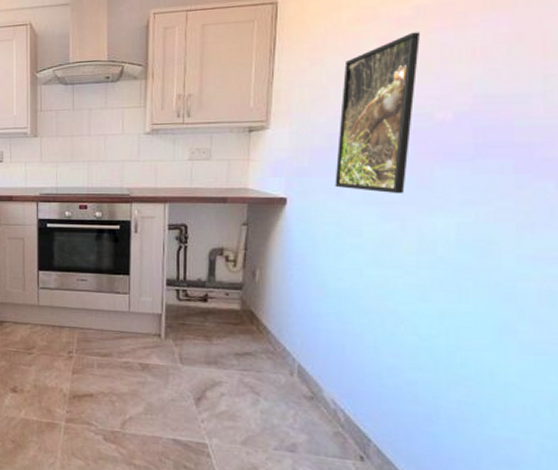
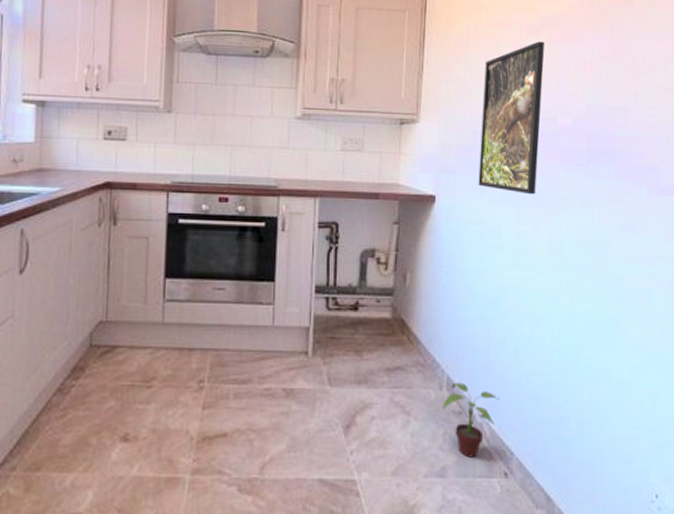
potted plant: none [292,370,357,439] -> present [441,382,500,458]

